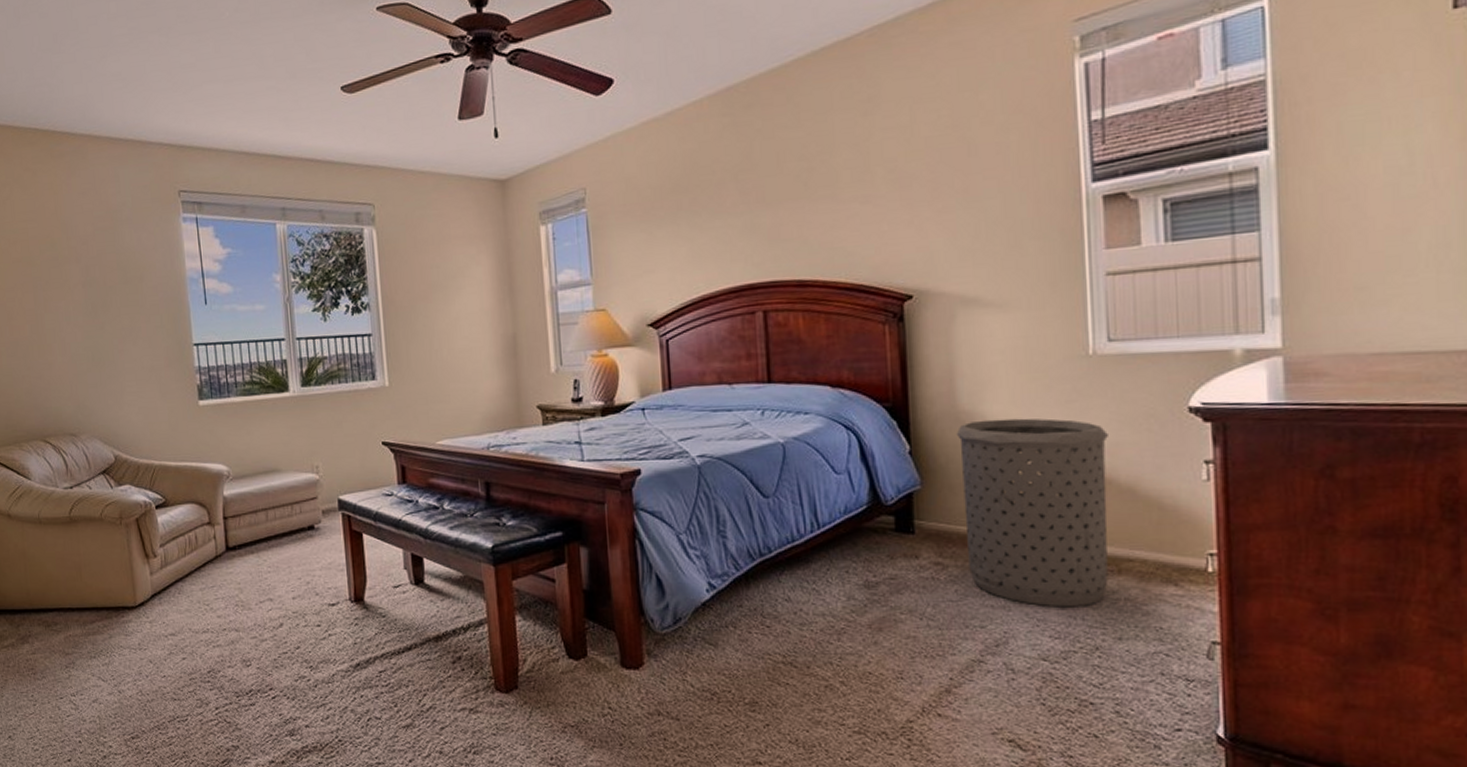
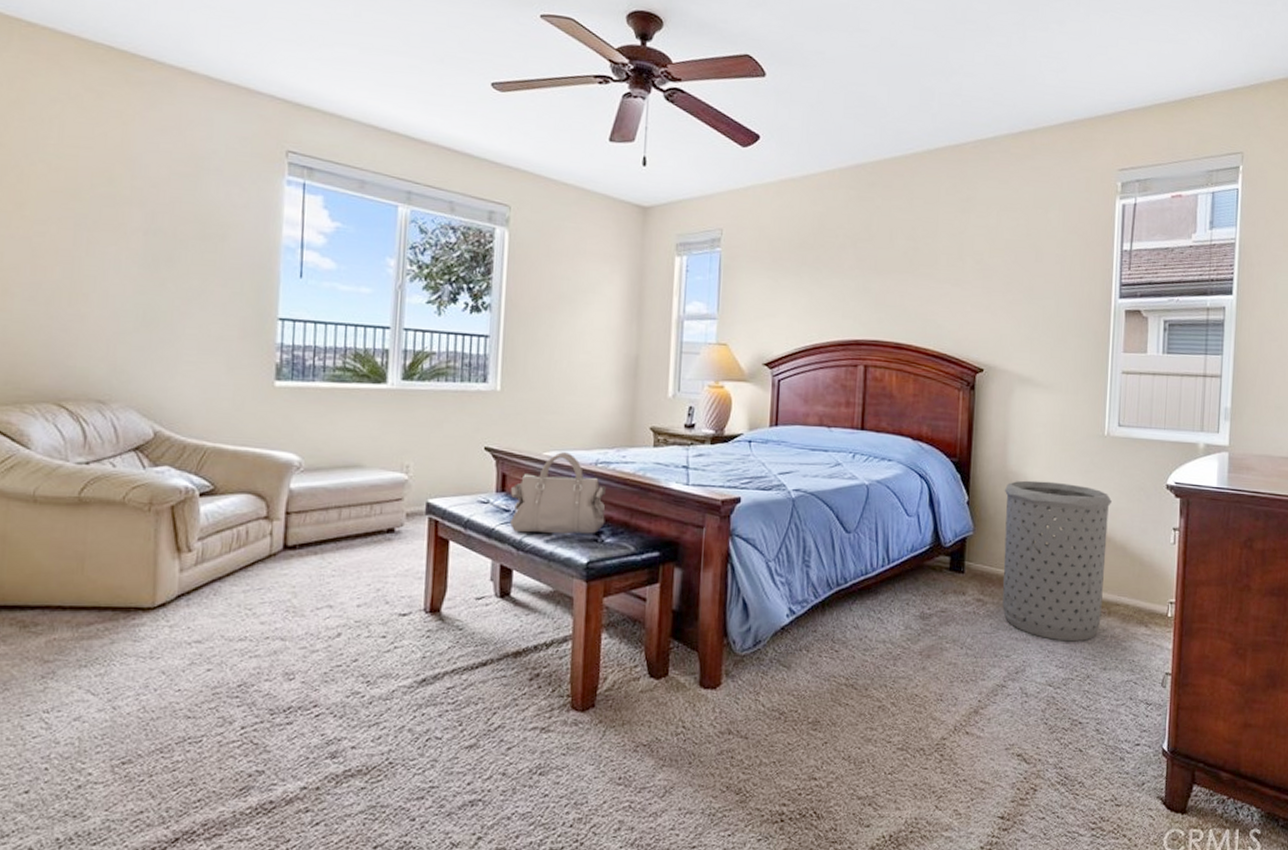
shoulder bag: none [410,439,504,522] -> present [510,452,606,535]

